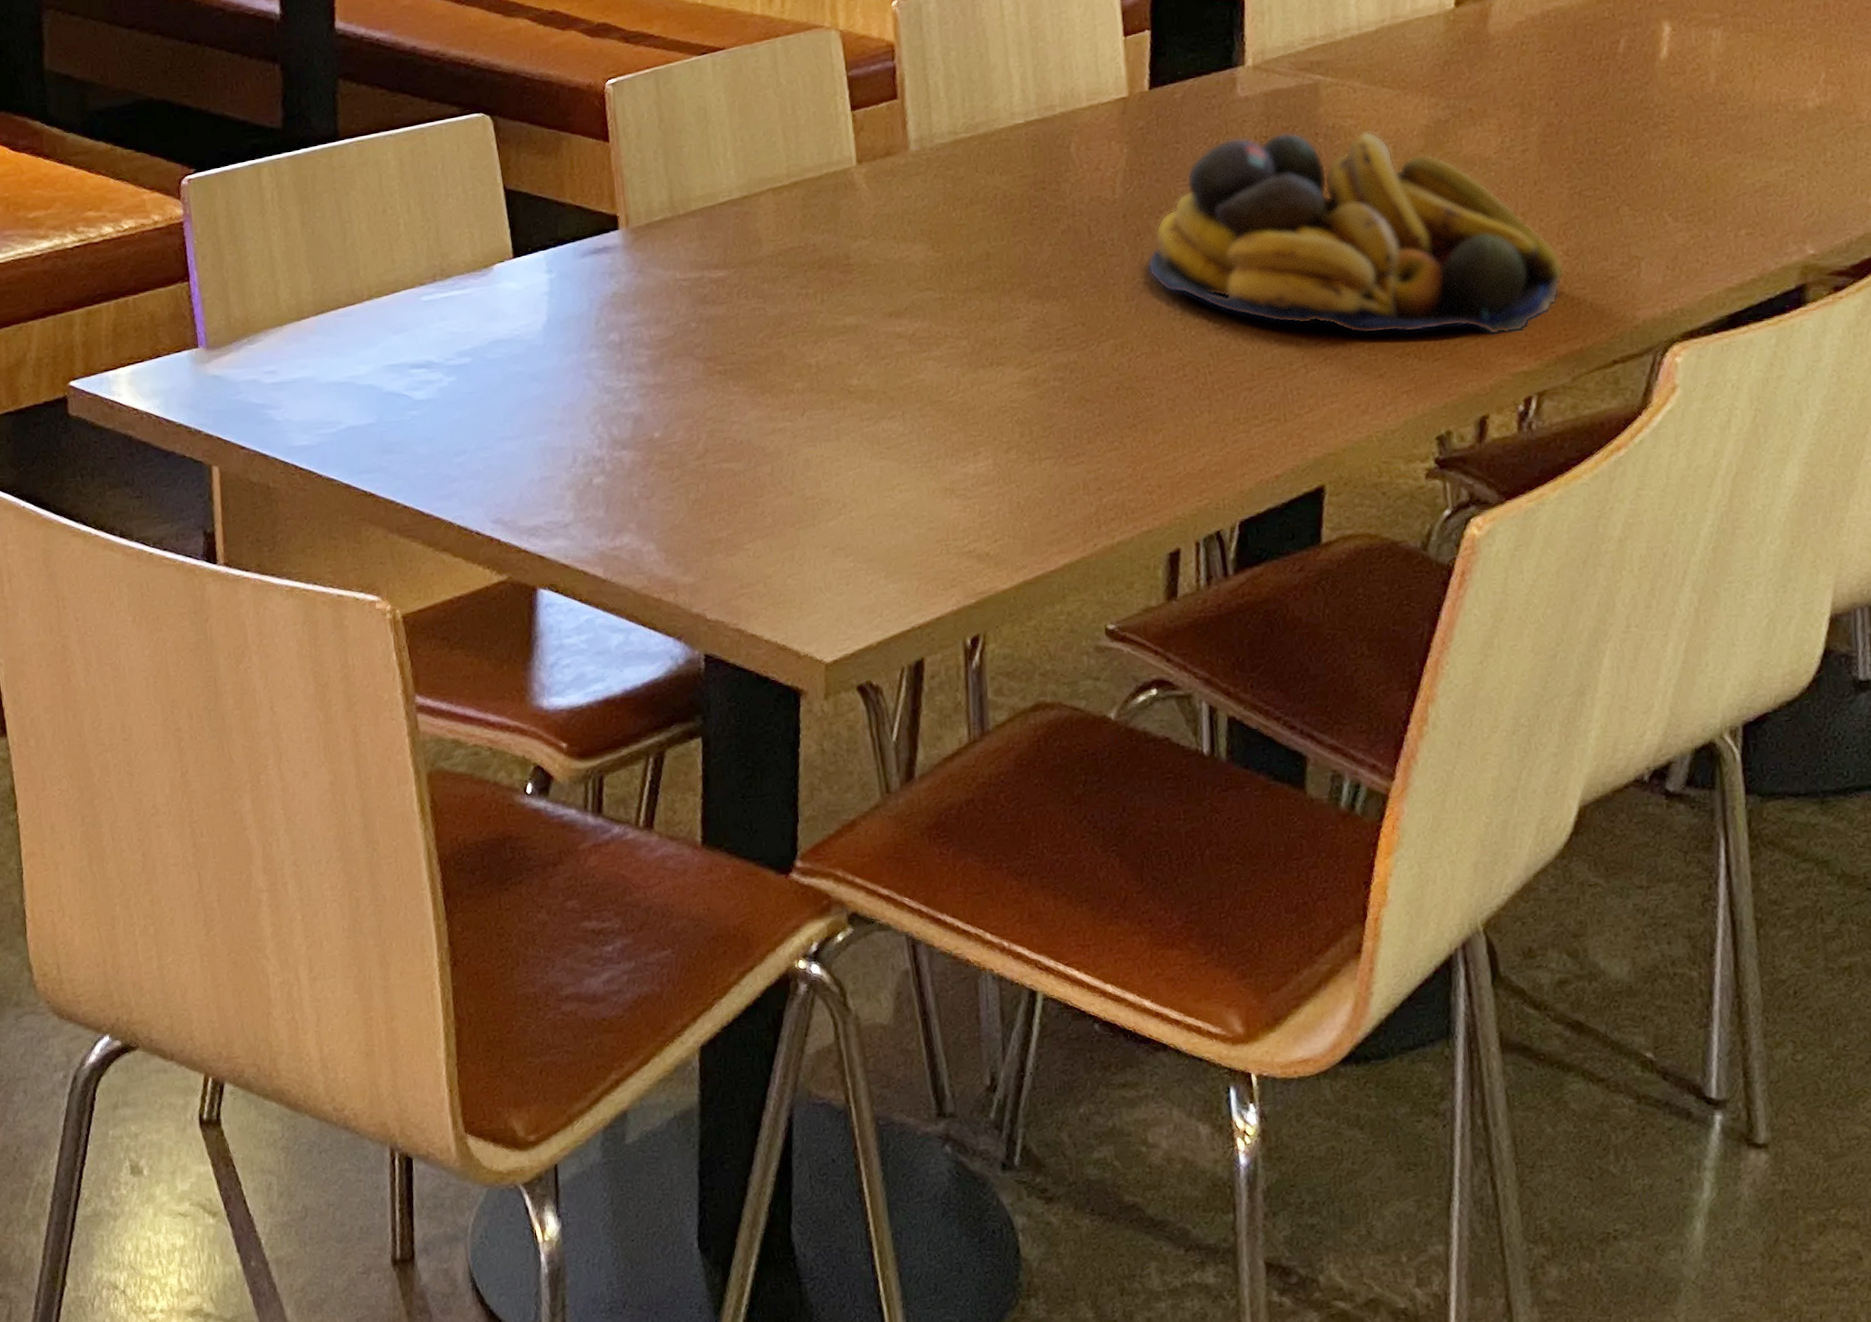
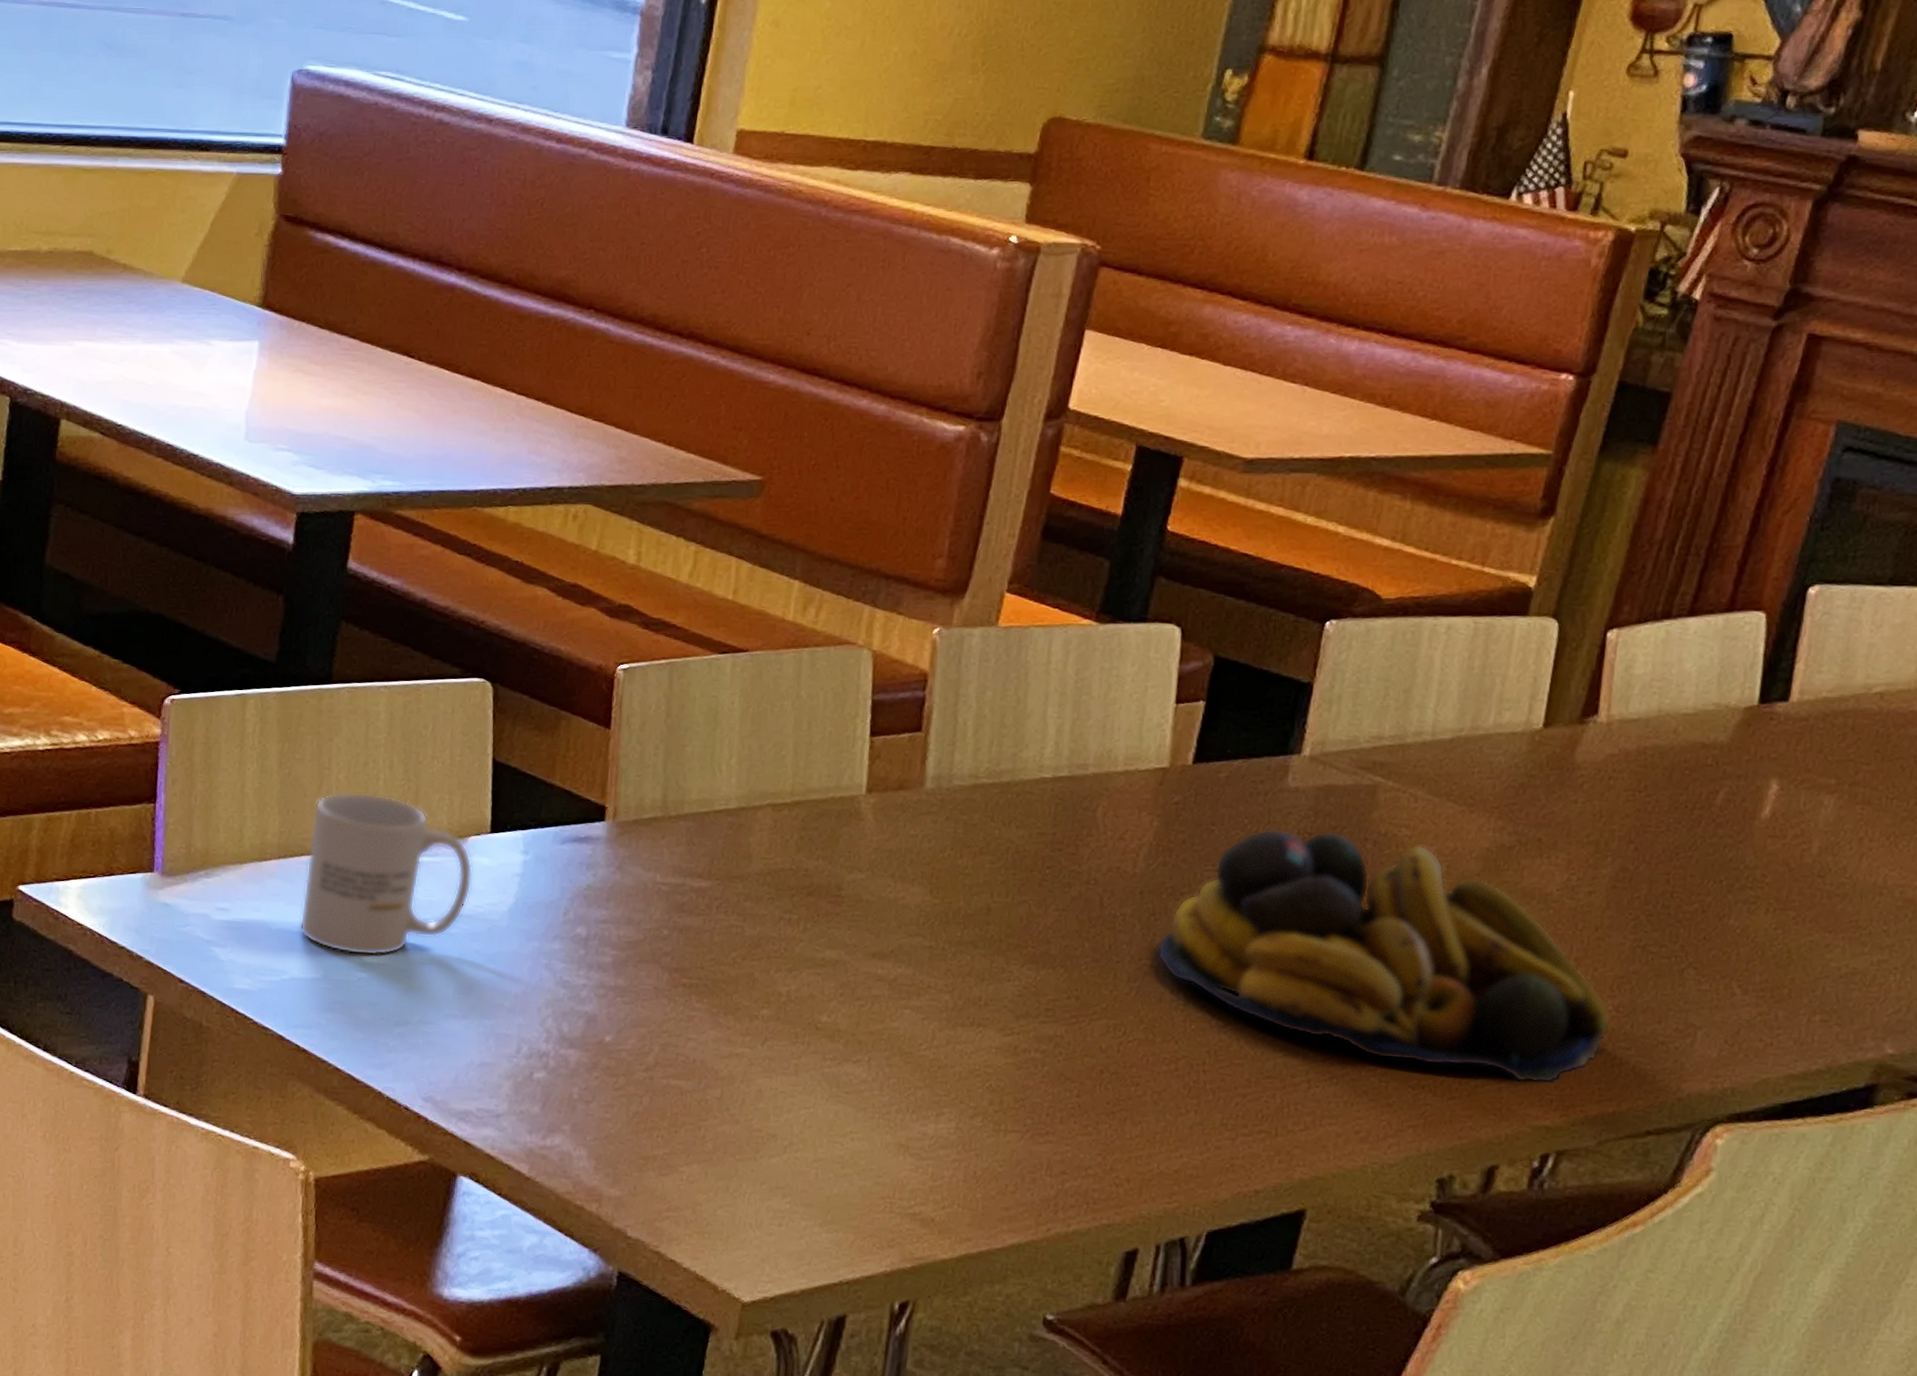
mug: none [342,238,505,395] -> present [299,792,473,956]

